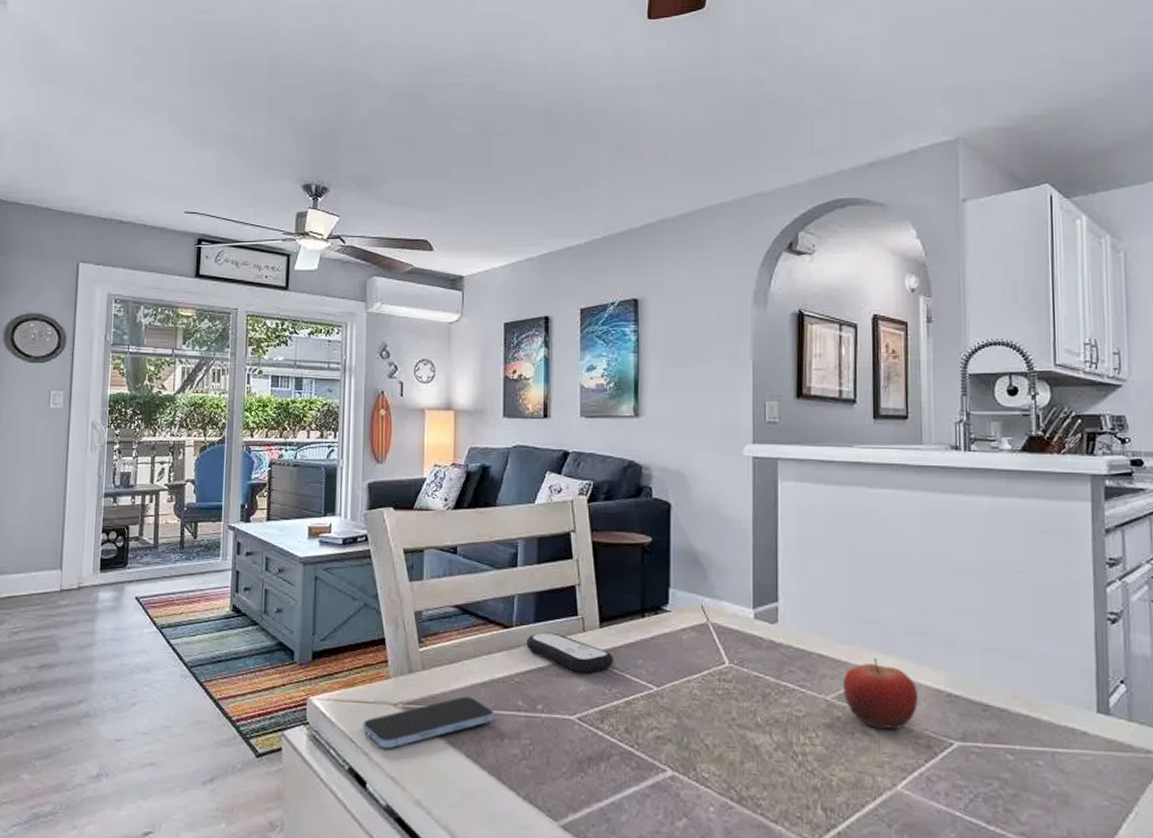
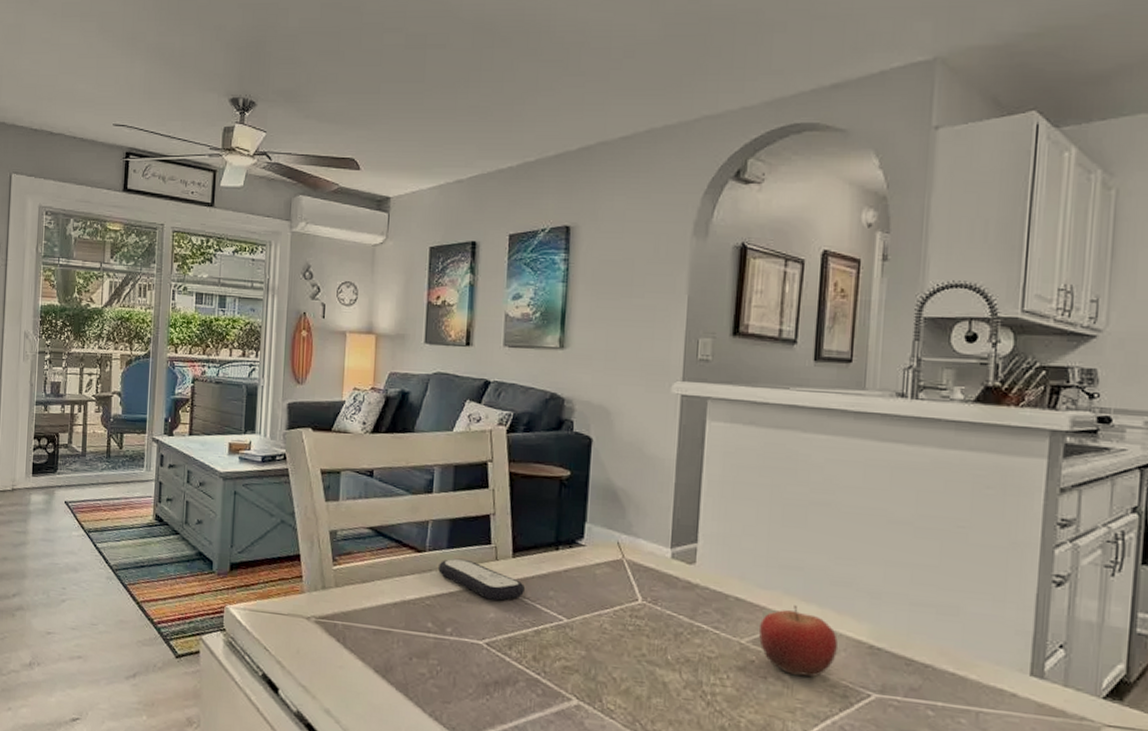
smartphone: present [363,696,495,749] -> none [277,614,404,659]

